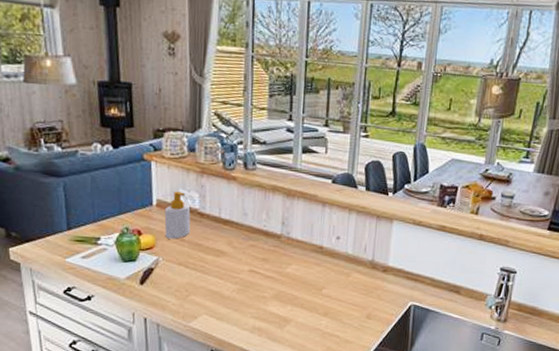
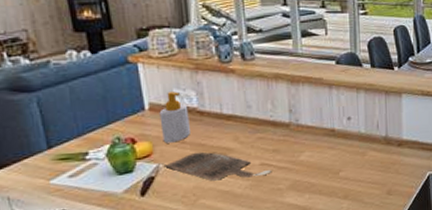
home sign: none [164,251,259,282] -> present [165,152,272,181]

